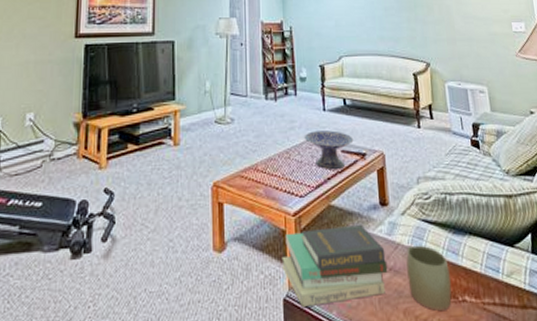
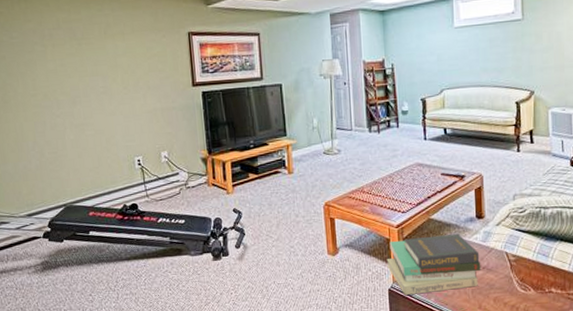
decorative bowl: present [304,130,354,171] -> none [405,157,453,191]
mug: present [406,245,452,311] -> none [499,249,540,299]

